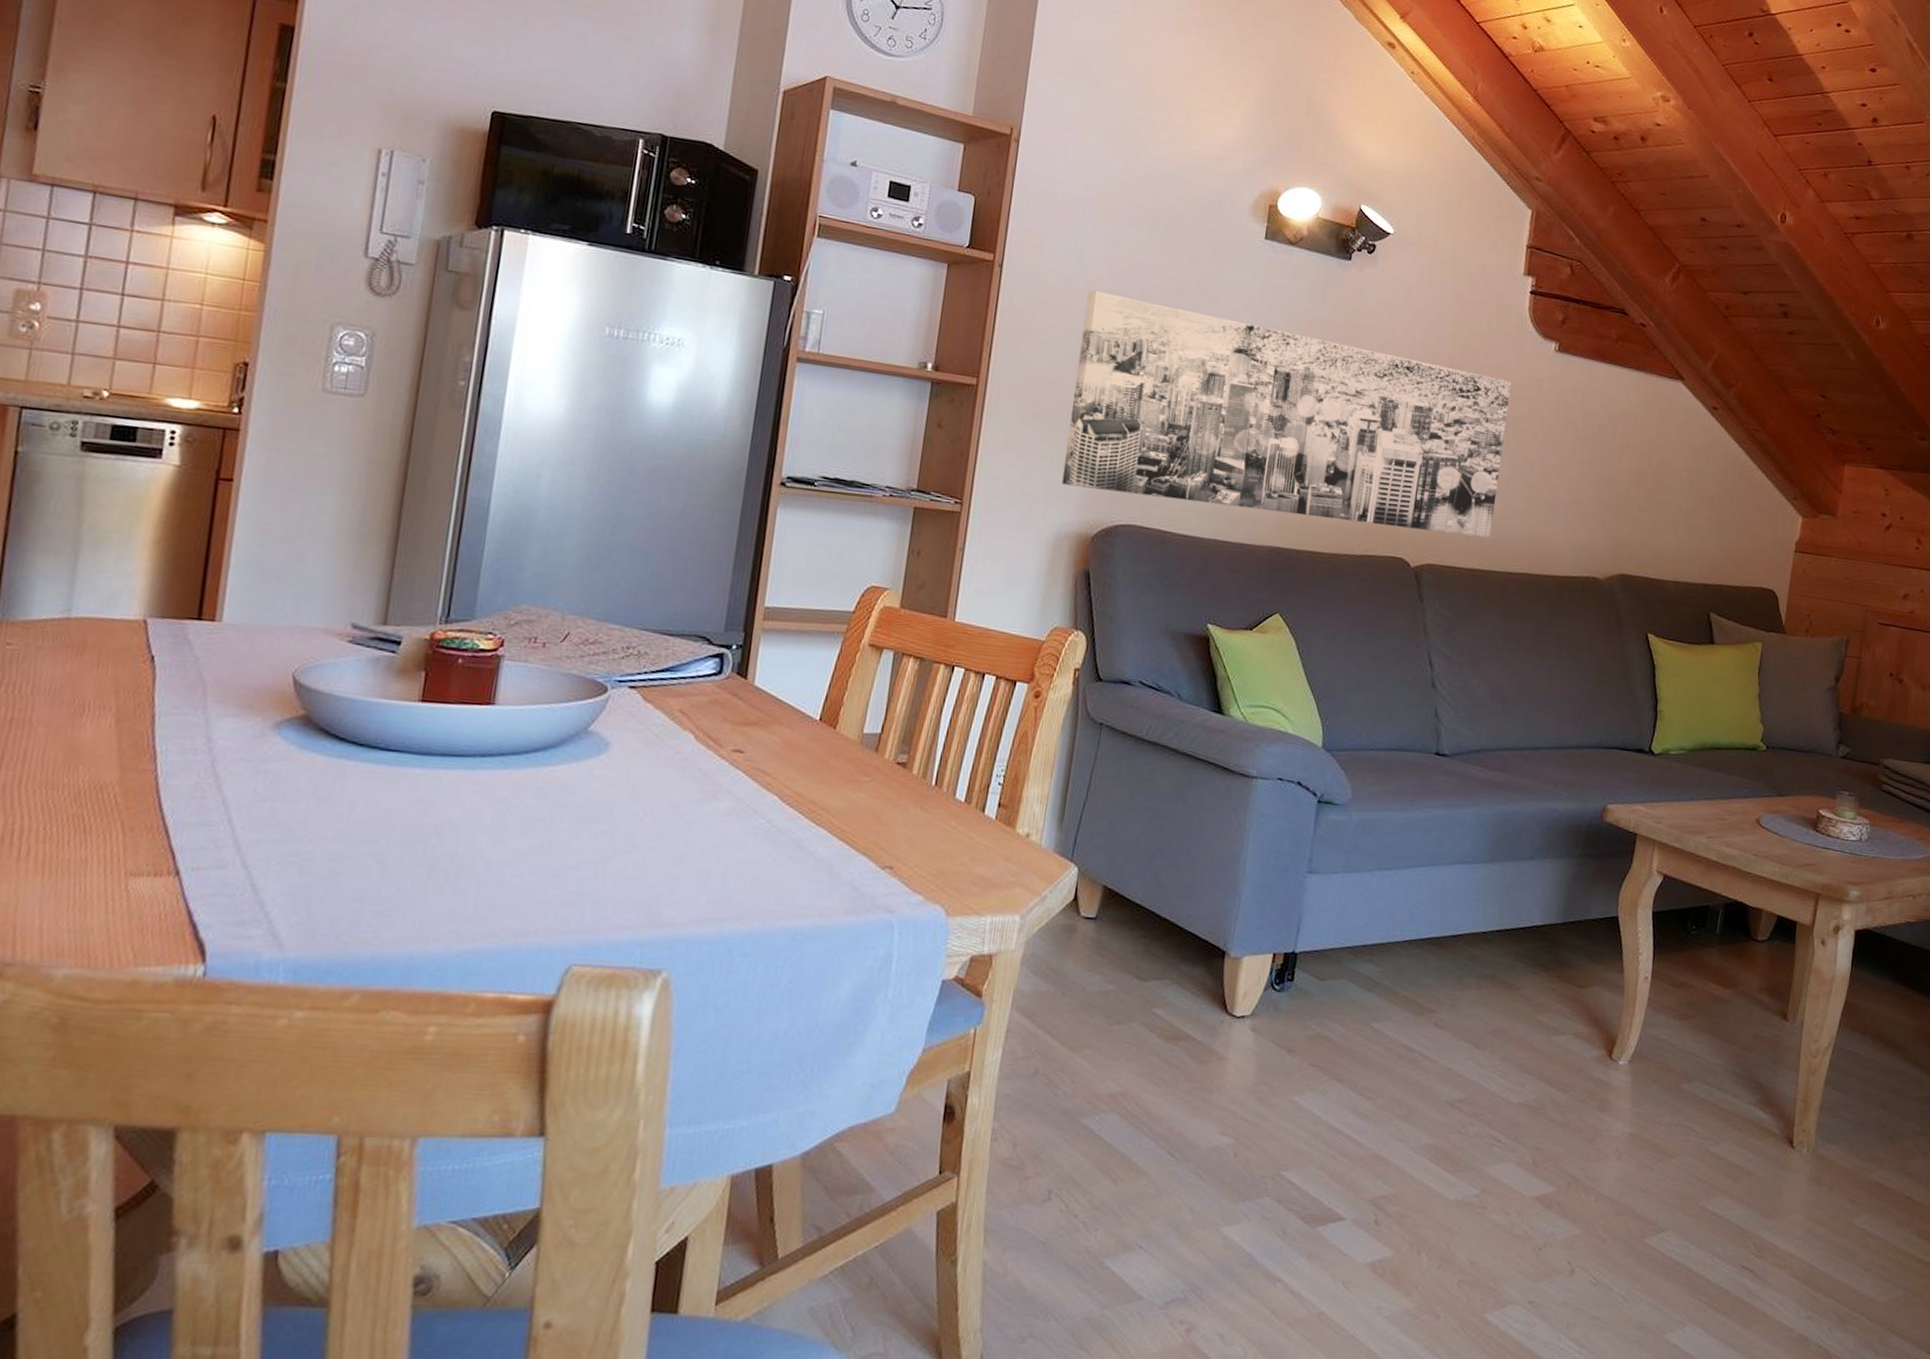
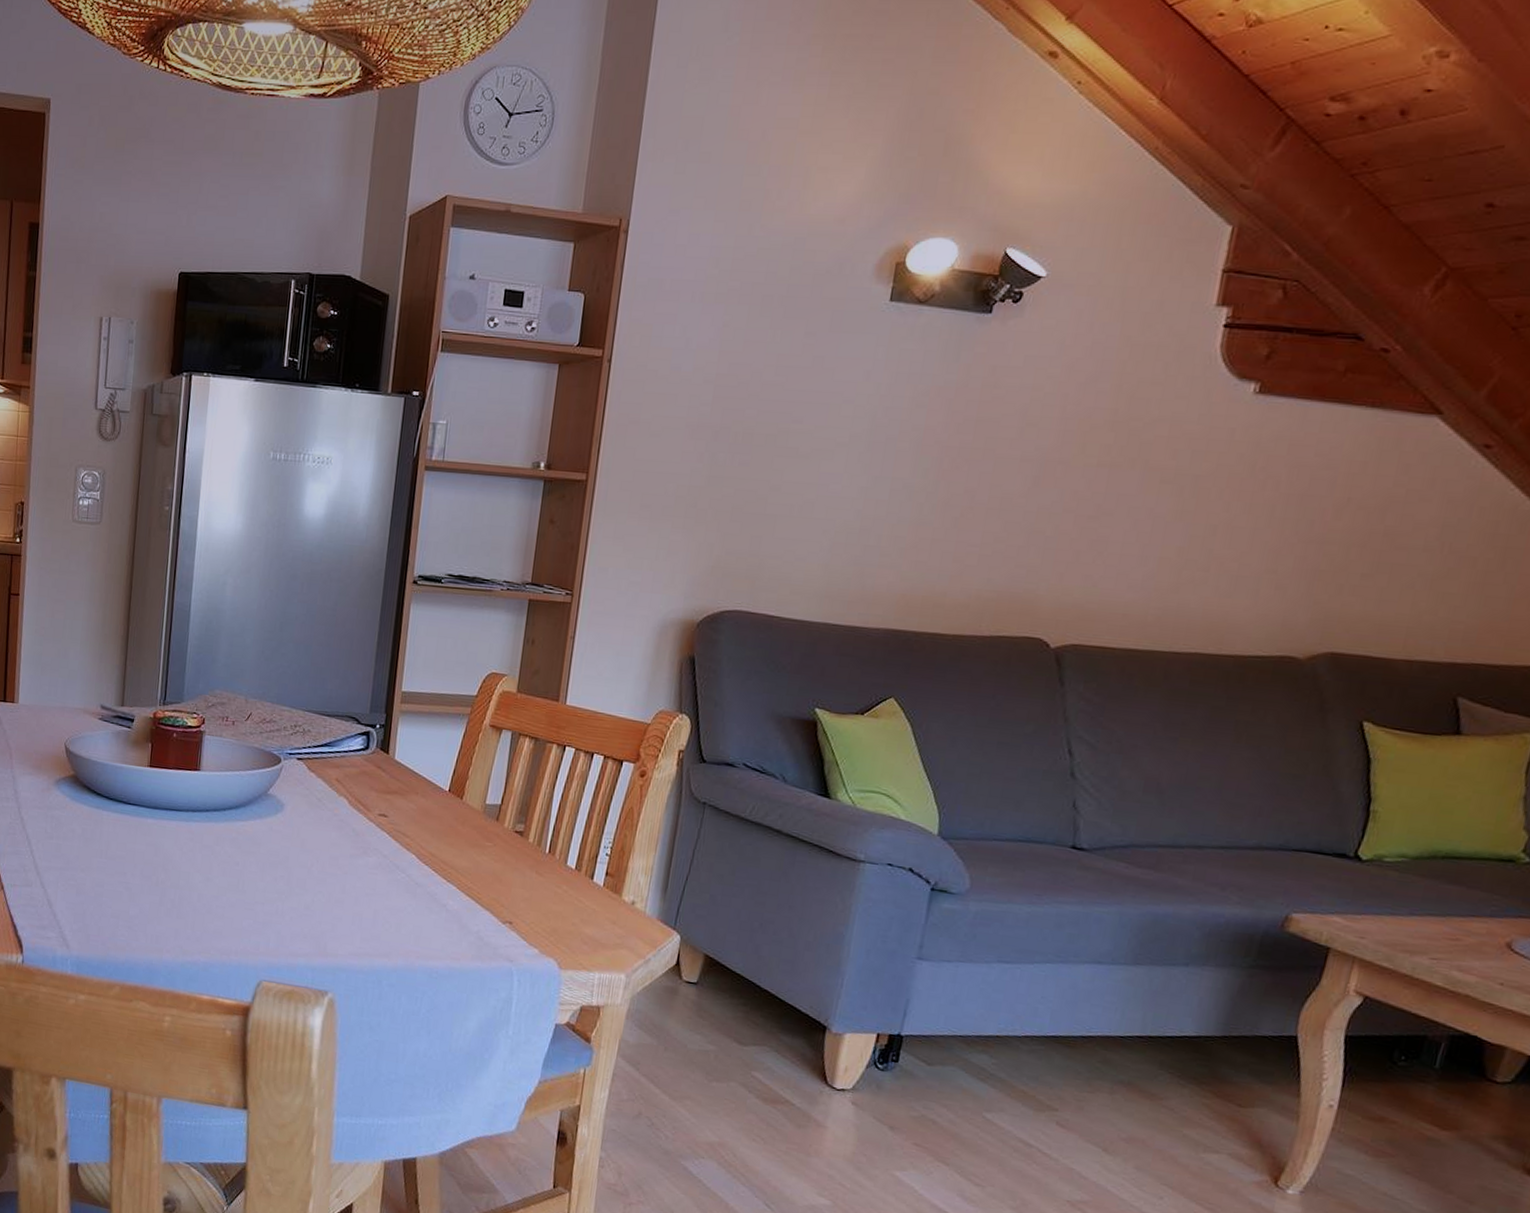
wall art: present [1061,290,1512,538] -> none [667,375,1193,614]

